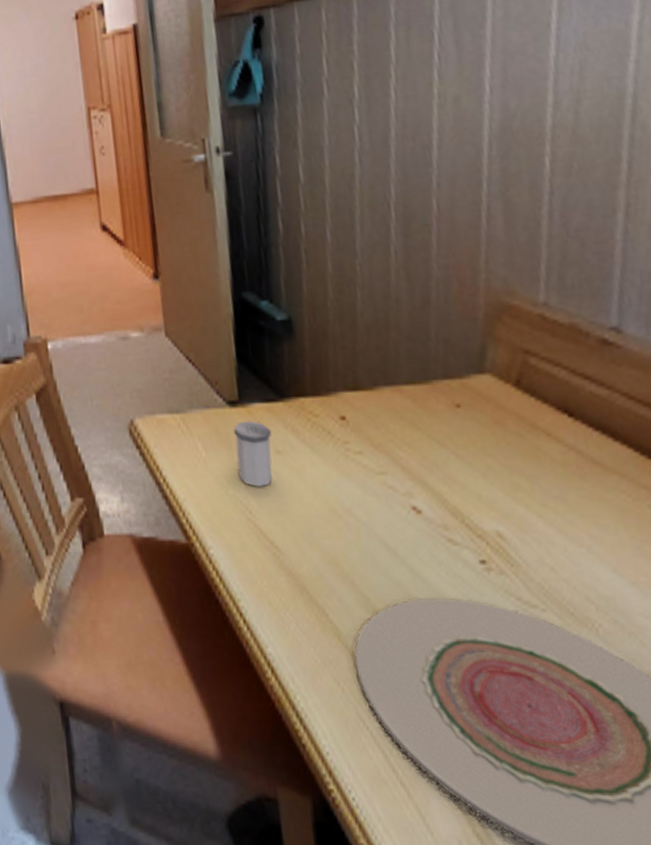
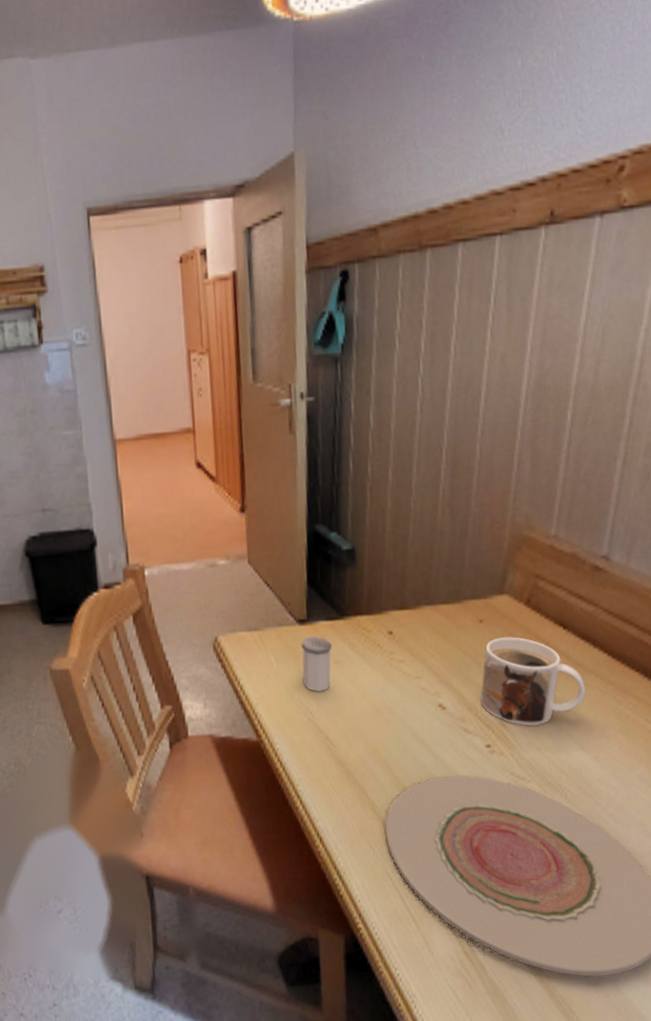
mug: none [465,425,610,538] -> present [480,637,586,726]

